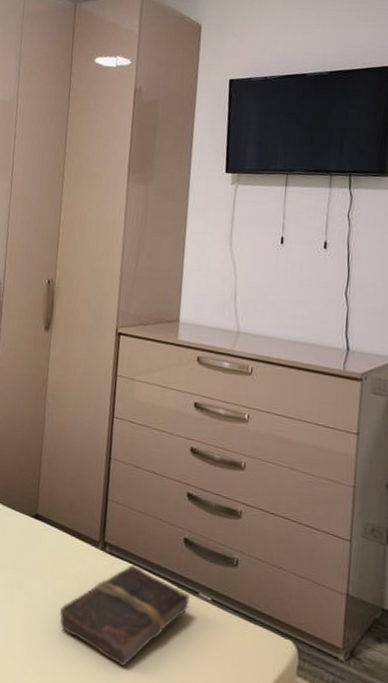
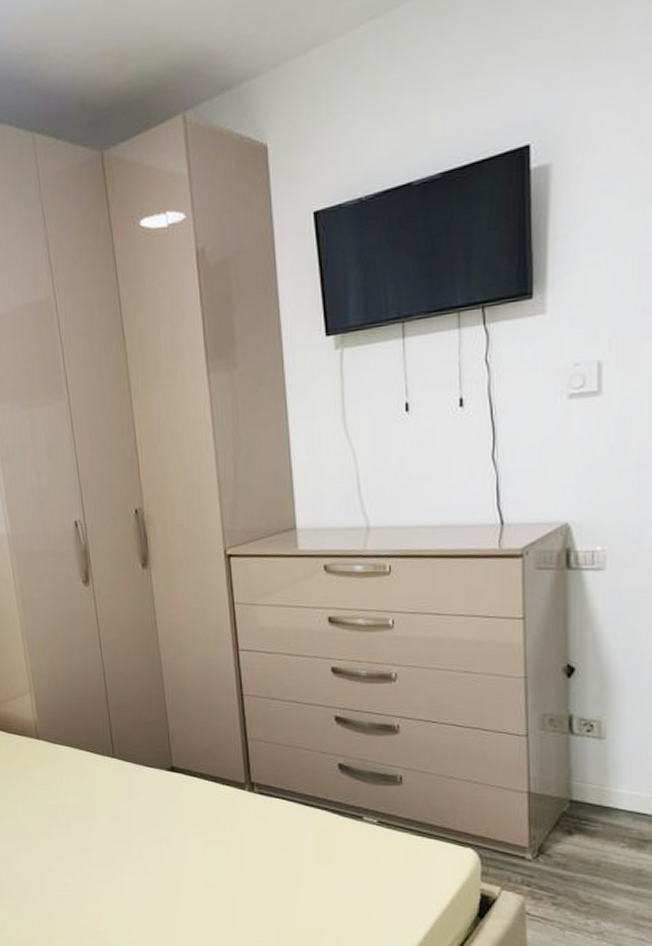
book: present [59,564,190,667] -> none [216,800,354,902]

